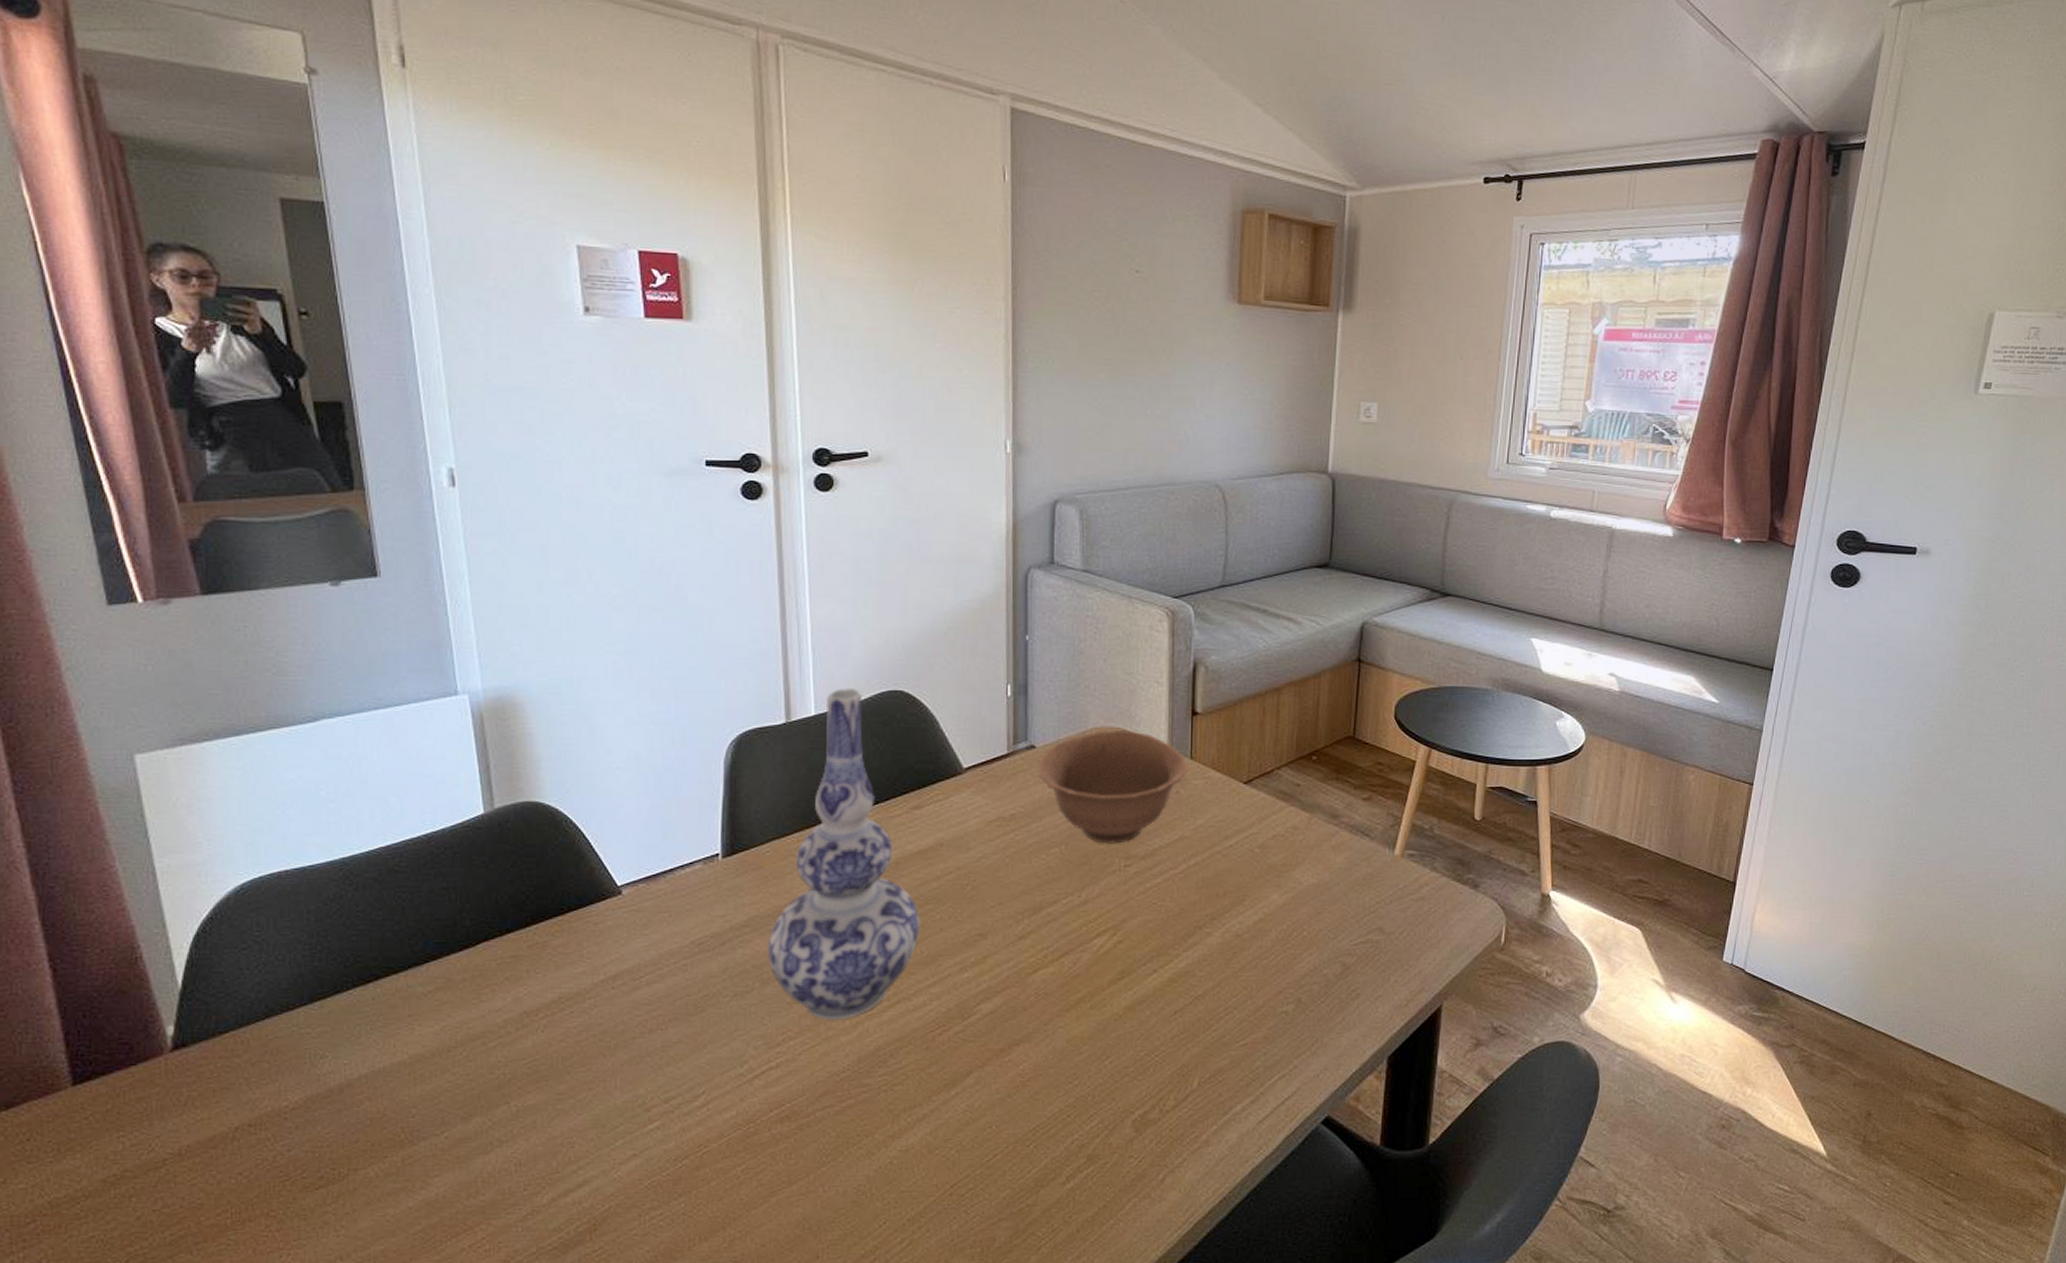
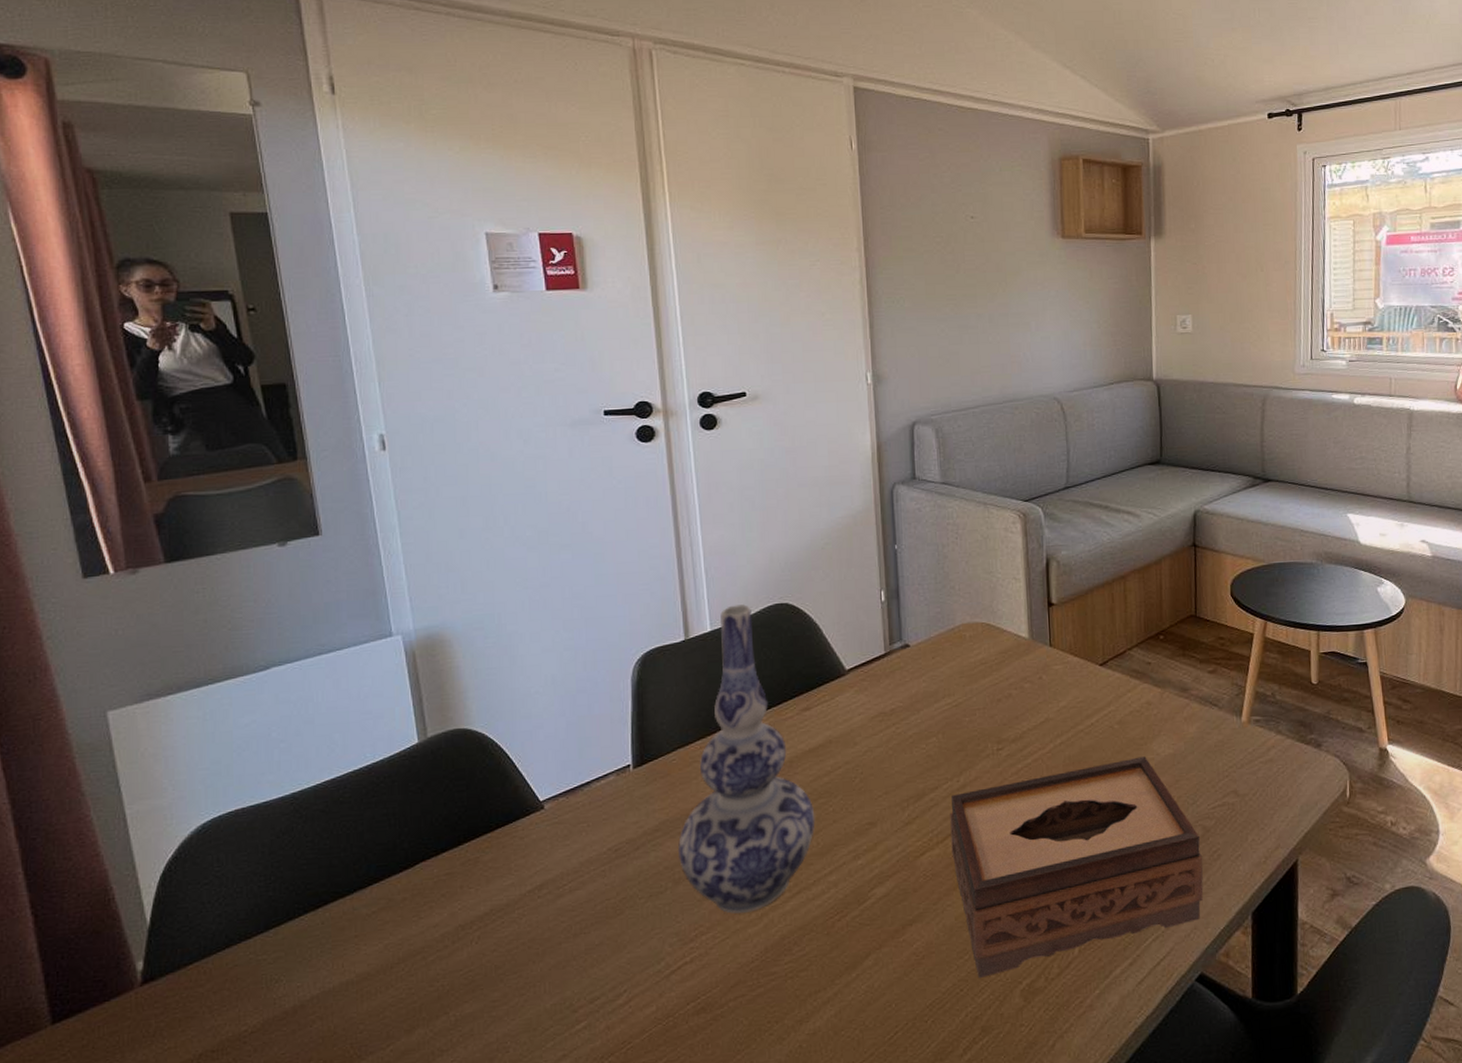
bowl: present [1039,729,1189,844] -> none [914,624,1049,731]
tissue box: none [1067,884,1340,1105] -> present [950,756,1204,978]

